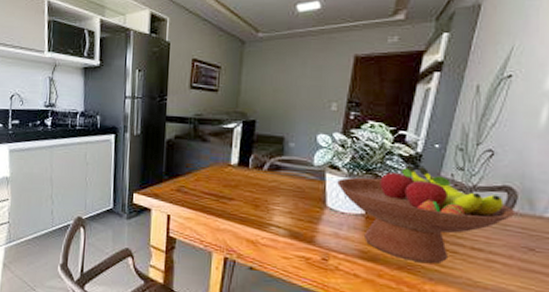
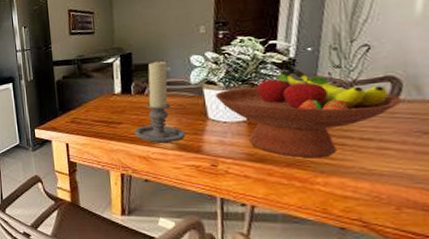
candle holder: none [245,134,301,230] -> present [134,61,186,144]

